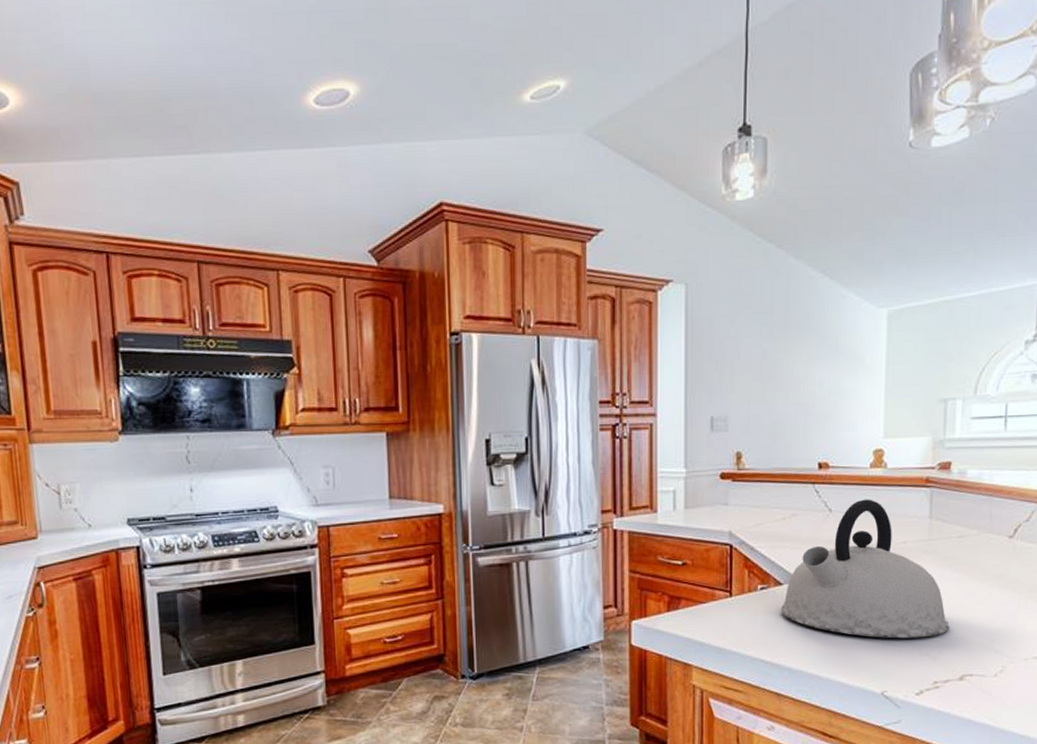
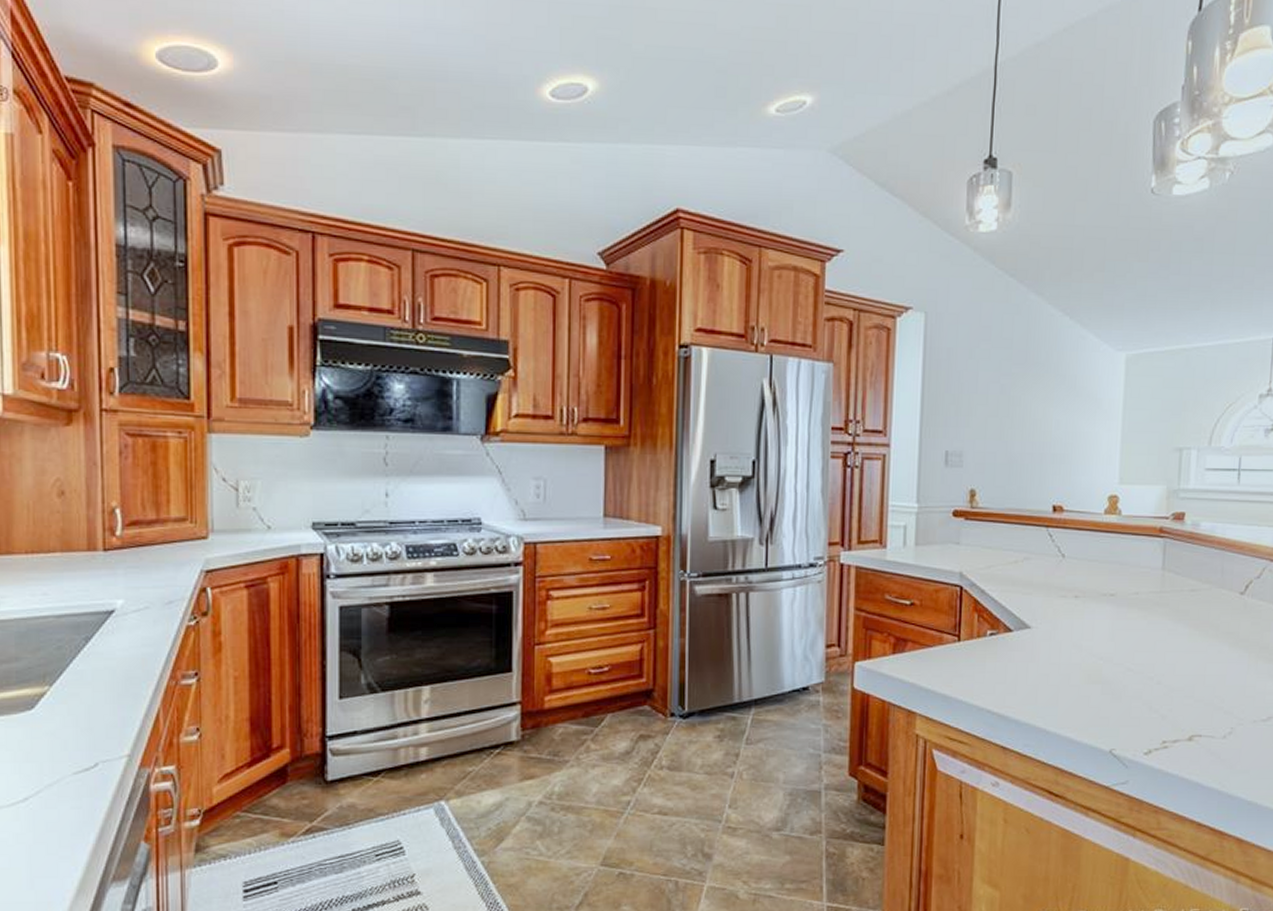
kettle: present [780,499,950,639] -> none [1009,546,1180,694]

